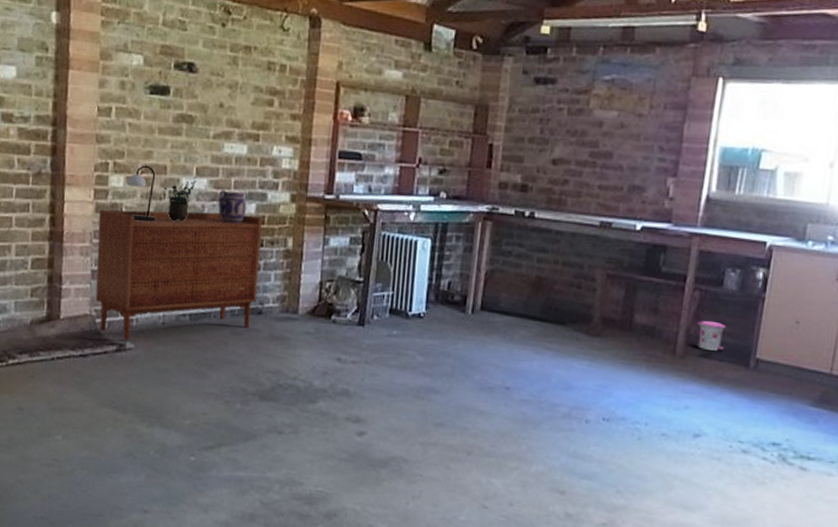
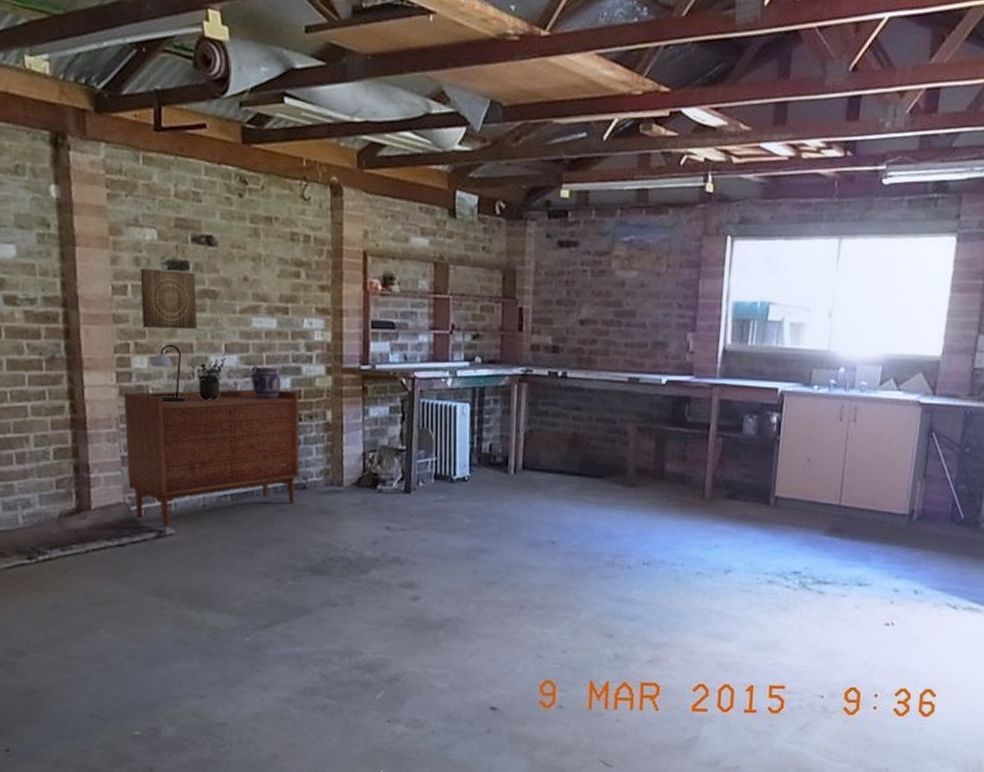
wall art: none [122,91,175,152] -> present [140,268,196,330]
trash can: present [696,320,727,351] -> none [722,464,748,492]

